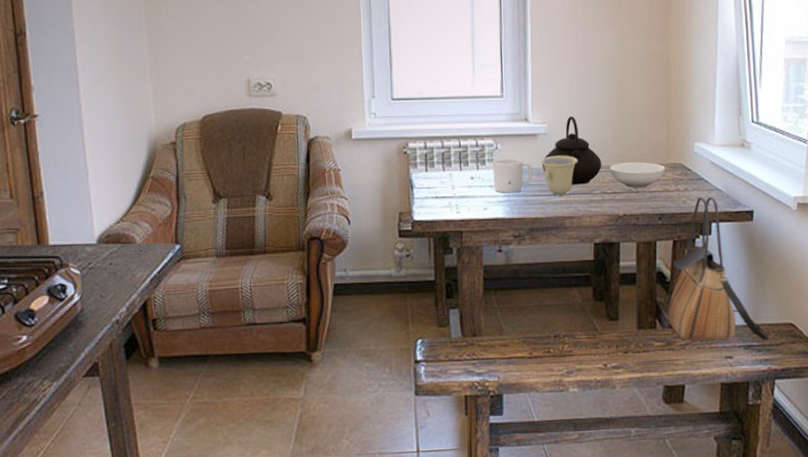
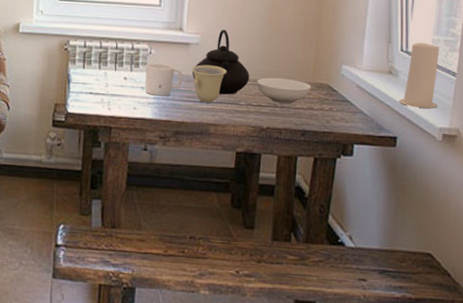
tote bag: present [667,196,771,341] -> none [303,118,407,268]
candle: none [753,111,790,179] -> present [399,42,440,109]

